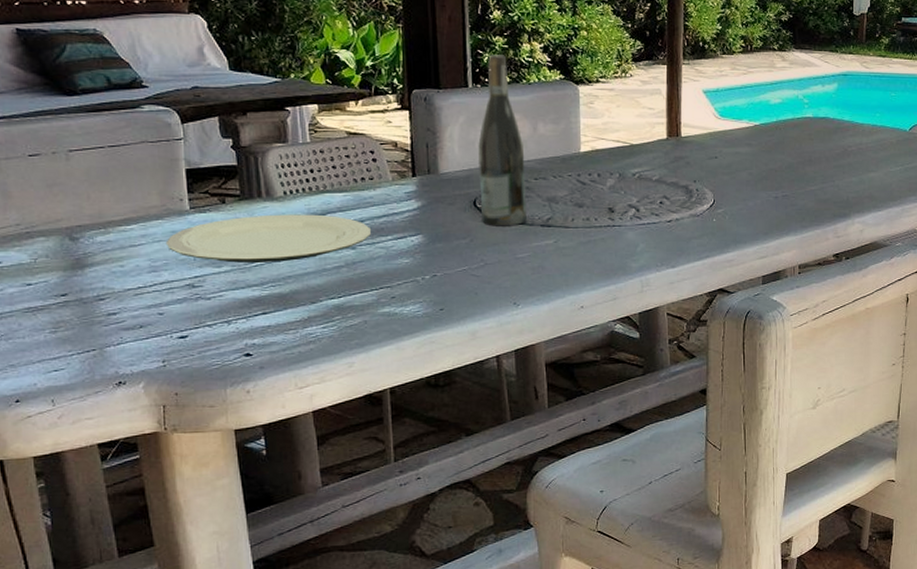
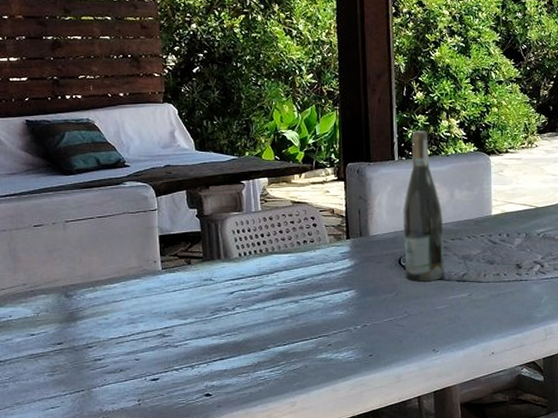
plate: present [165,214,372,263] -> none [142,273,312,316]

